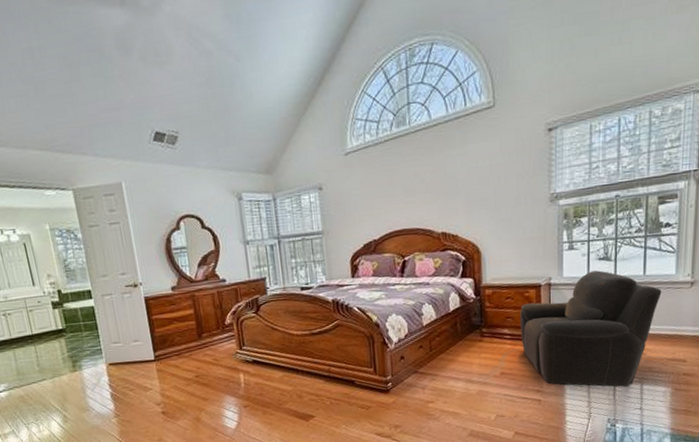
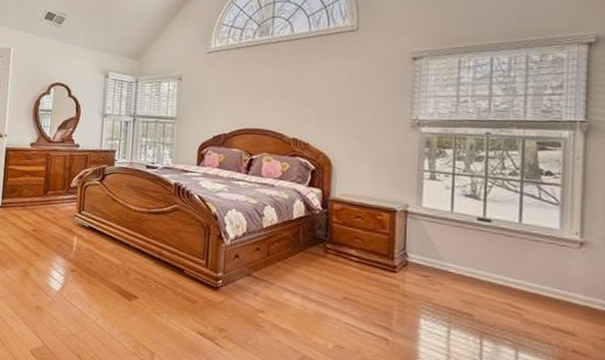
armchair: present [520,270,662,386] -> none [369,206,543,349]

